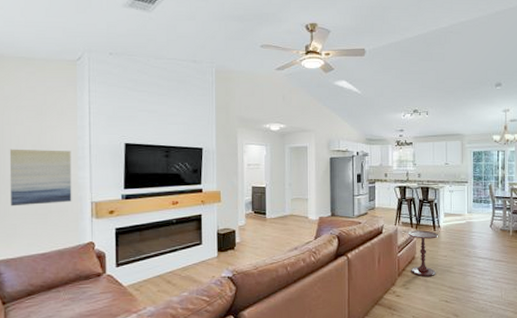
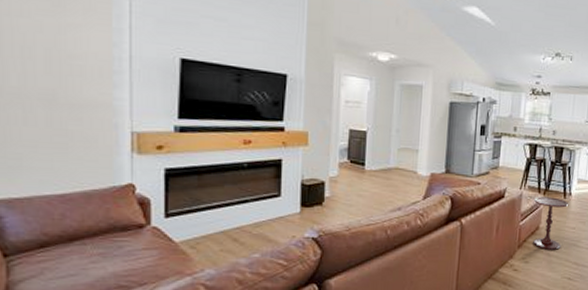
wall art: present [9,149,72,207] -> none [10,50,104,130]

